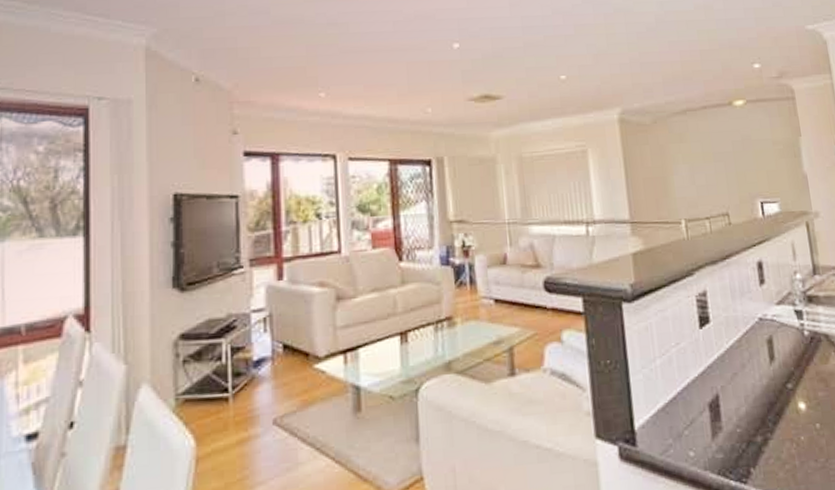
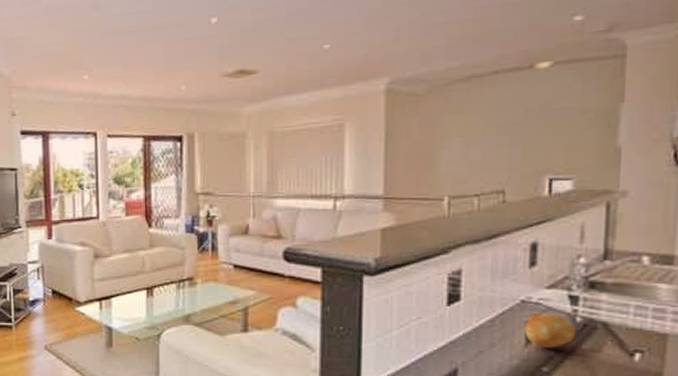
fruit: none [766,329,807,364] -> present [525,312,576,348]

